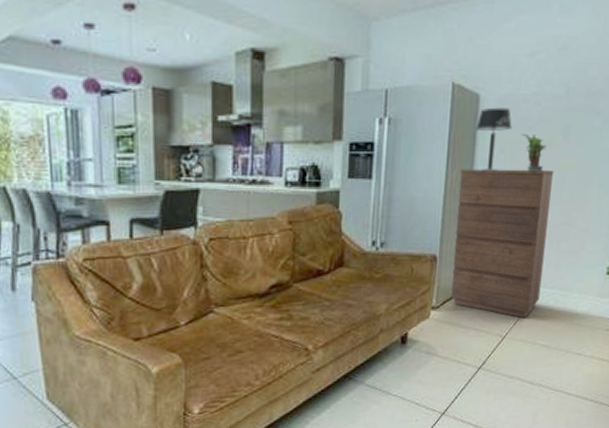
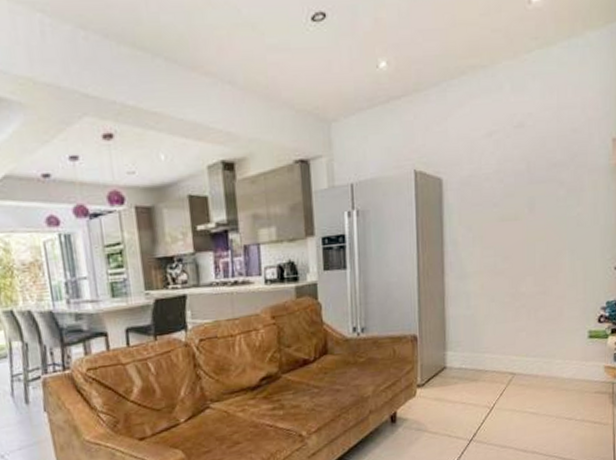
dresser: present [451,168,554,319] -> none [431,242,524,389]
table lamp: present [476,107,512,170] -> none [442,188,477,250]
potted plant: present [522,133,547,171] -> none [488,210,513,246]

